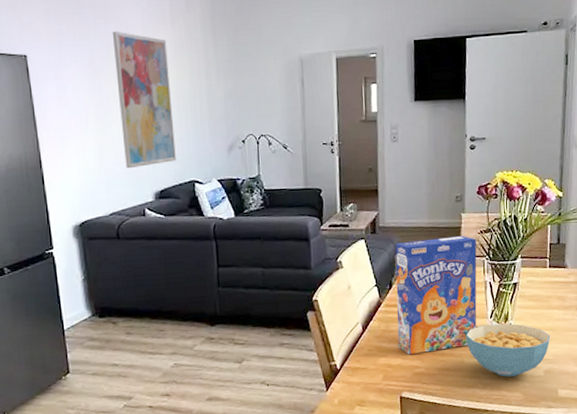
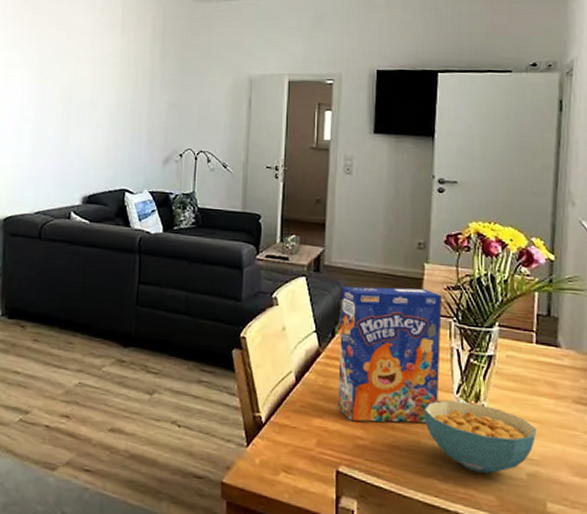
wall art: present [112,31,176,169] -> none [57,37,114,170]

